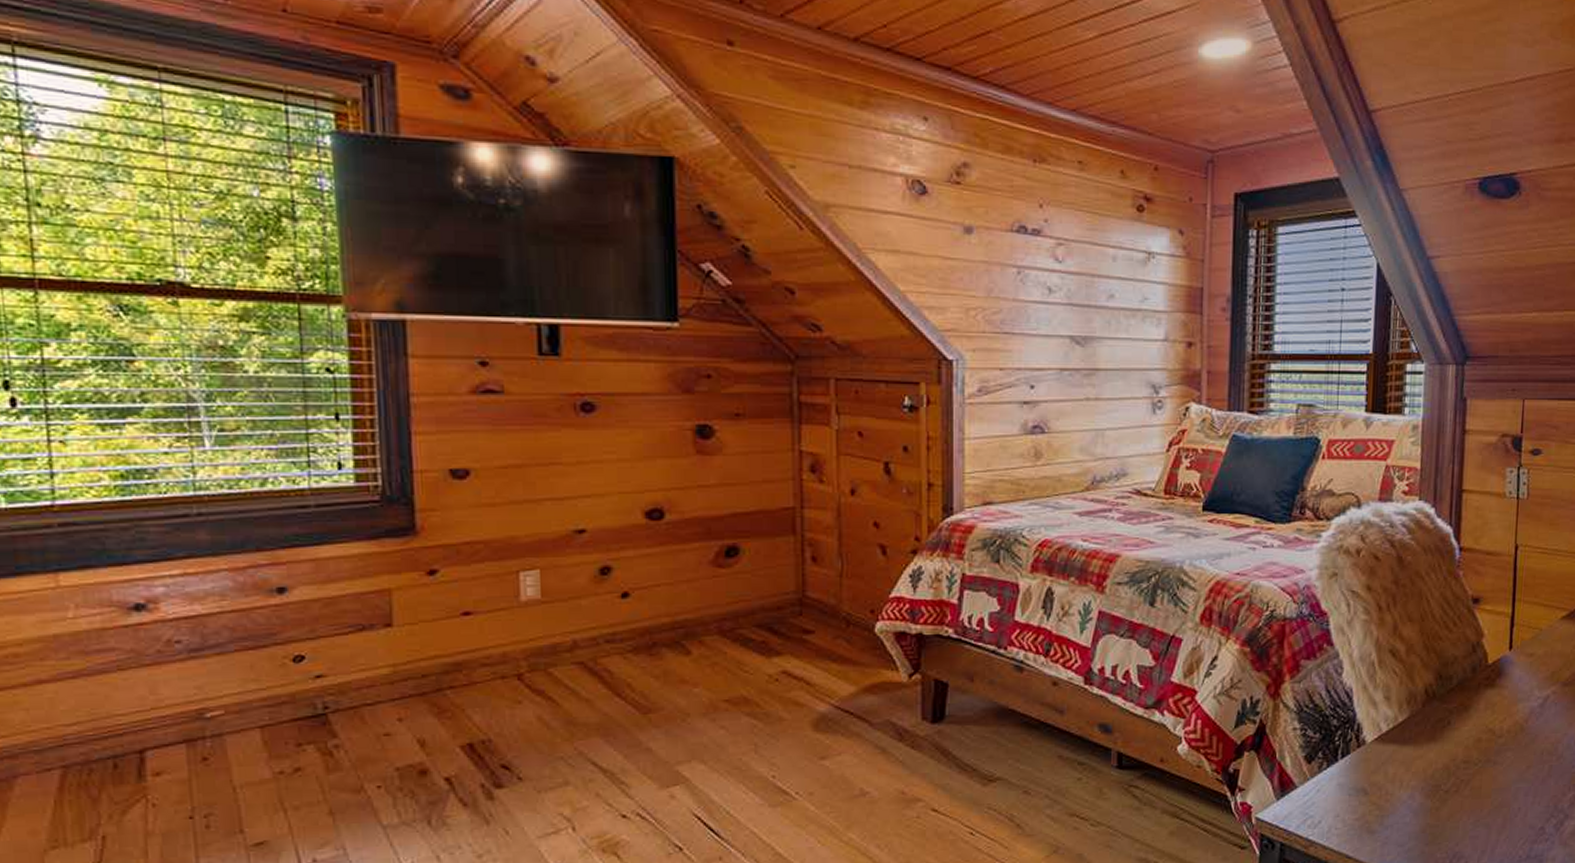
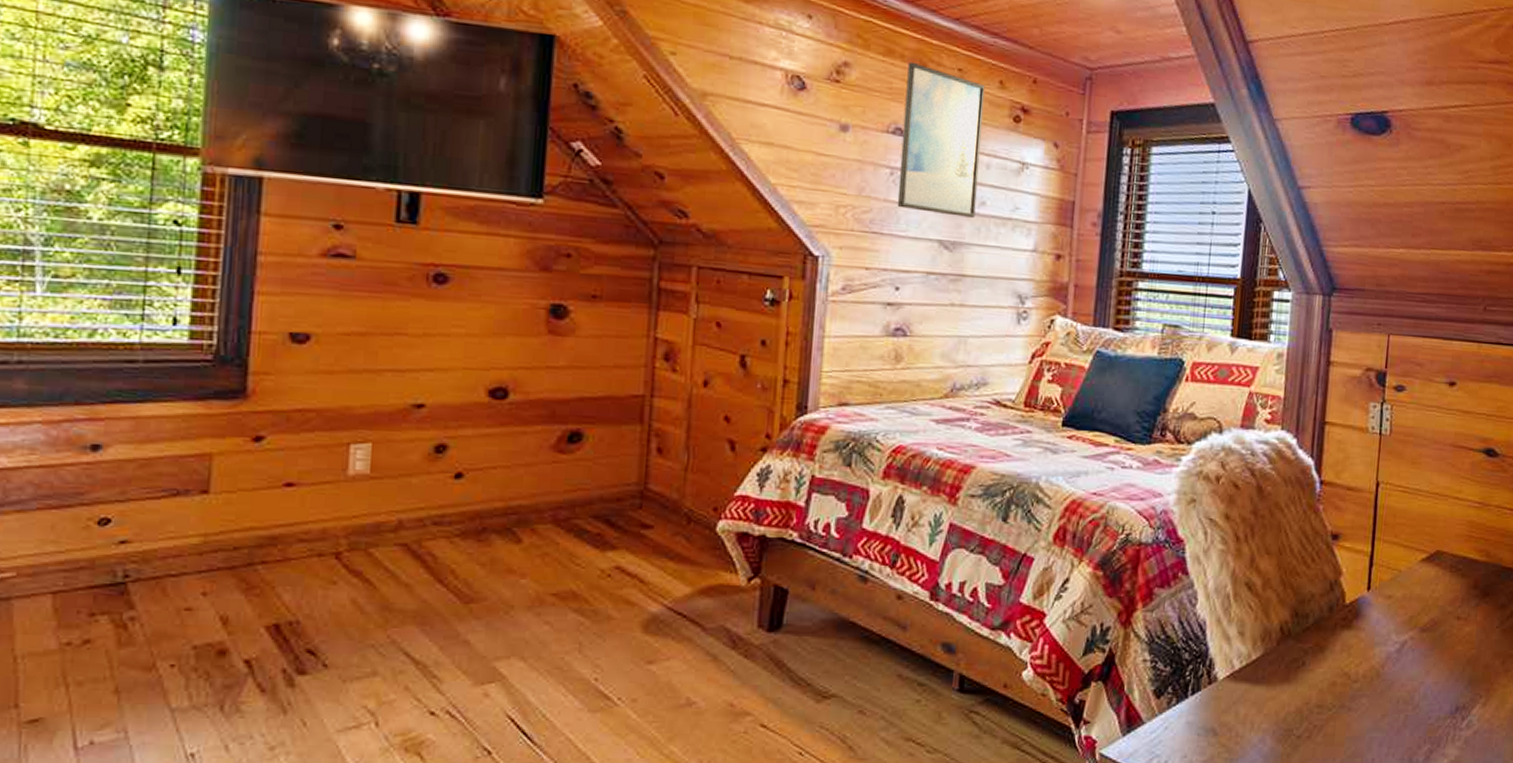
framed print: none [1026,157,1107,311] -> present [897,61,986,218]

